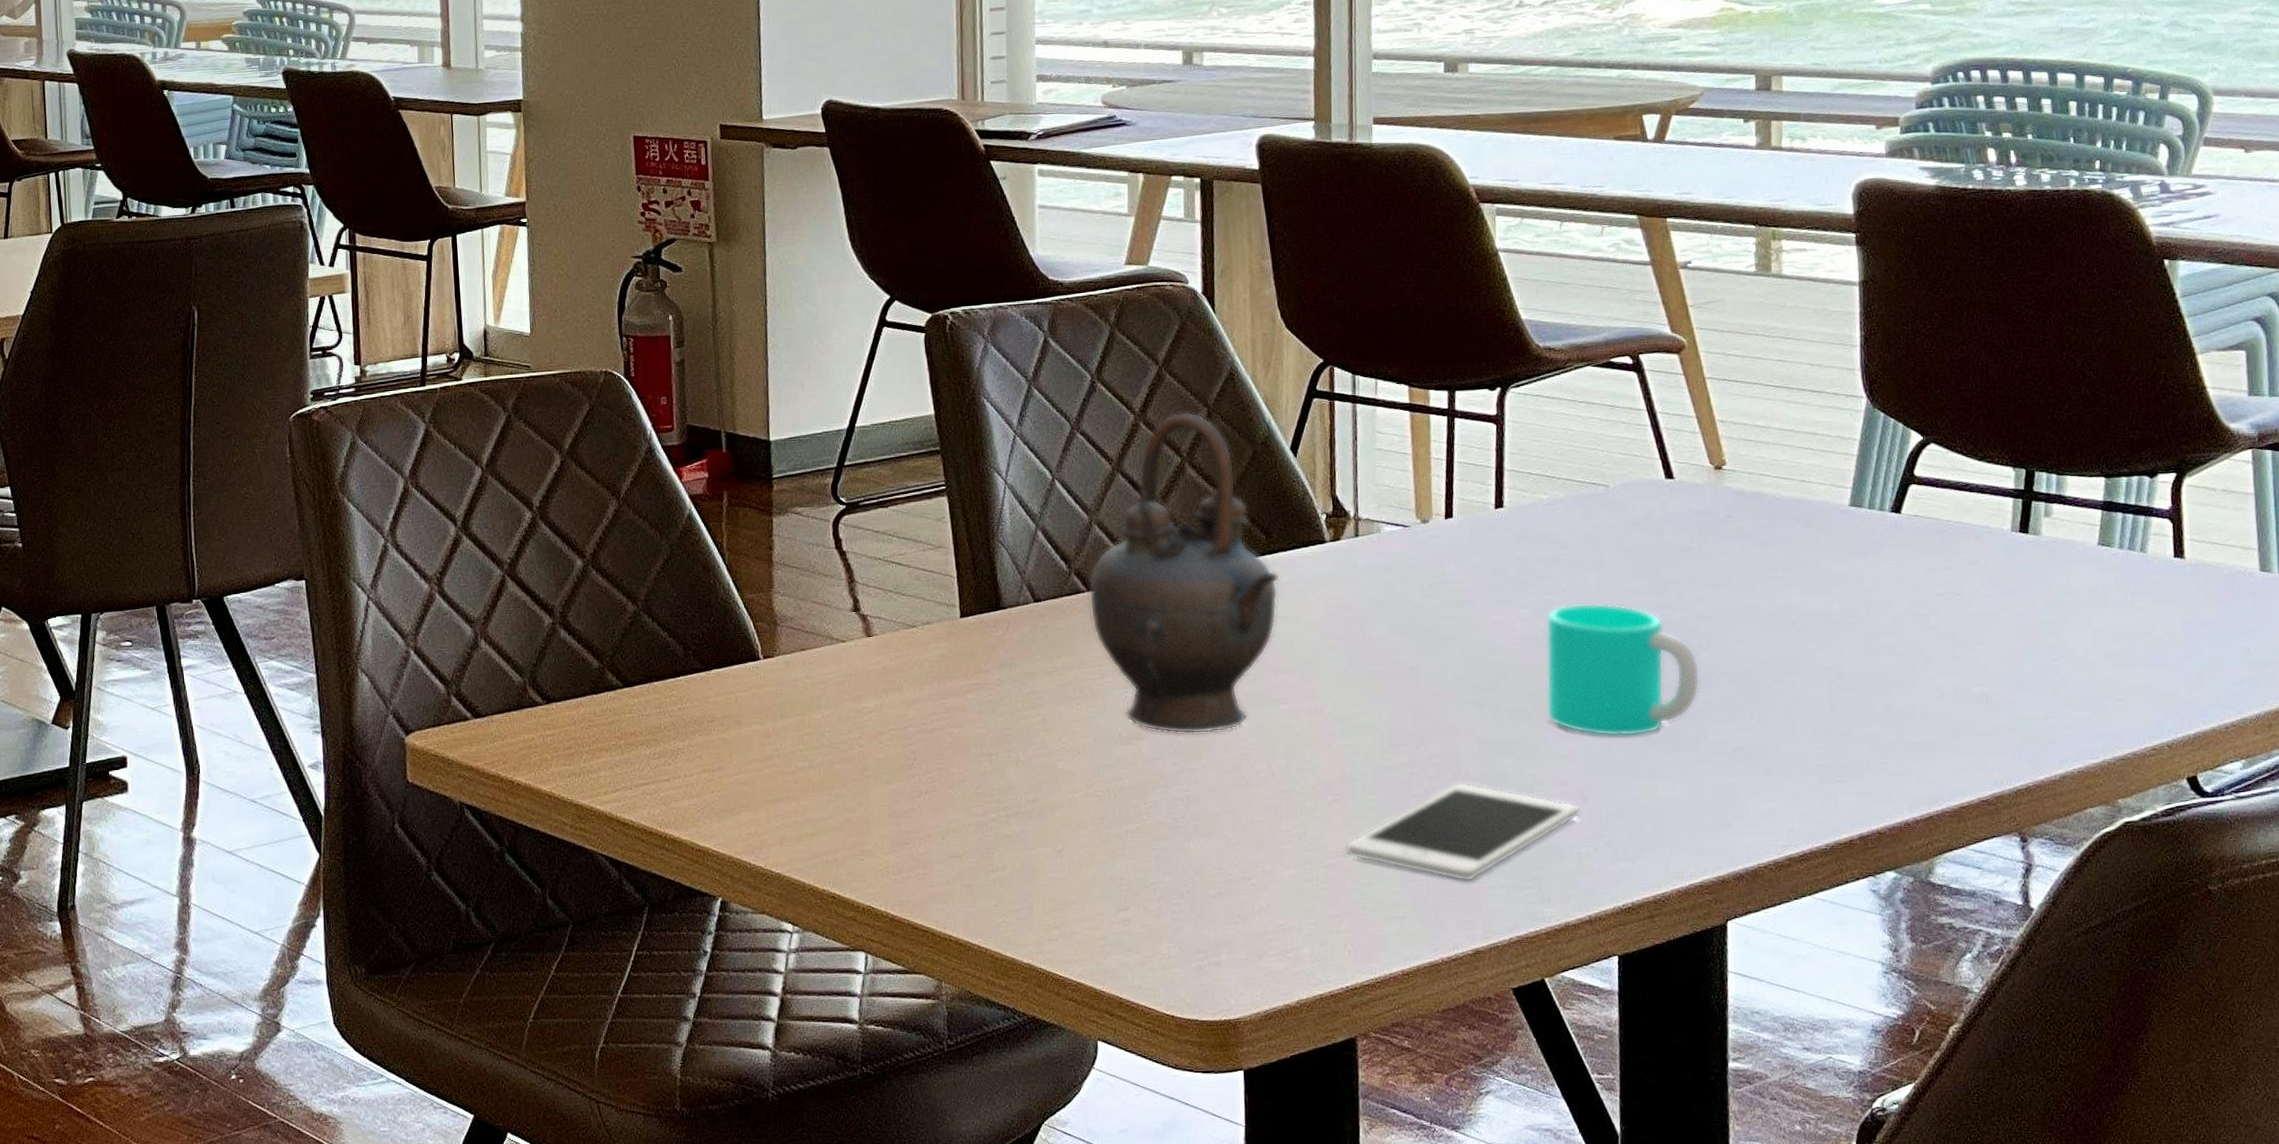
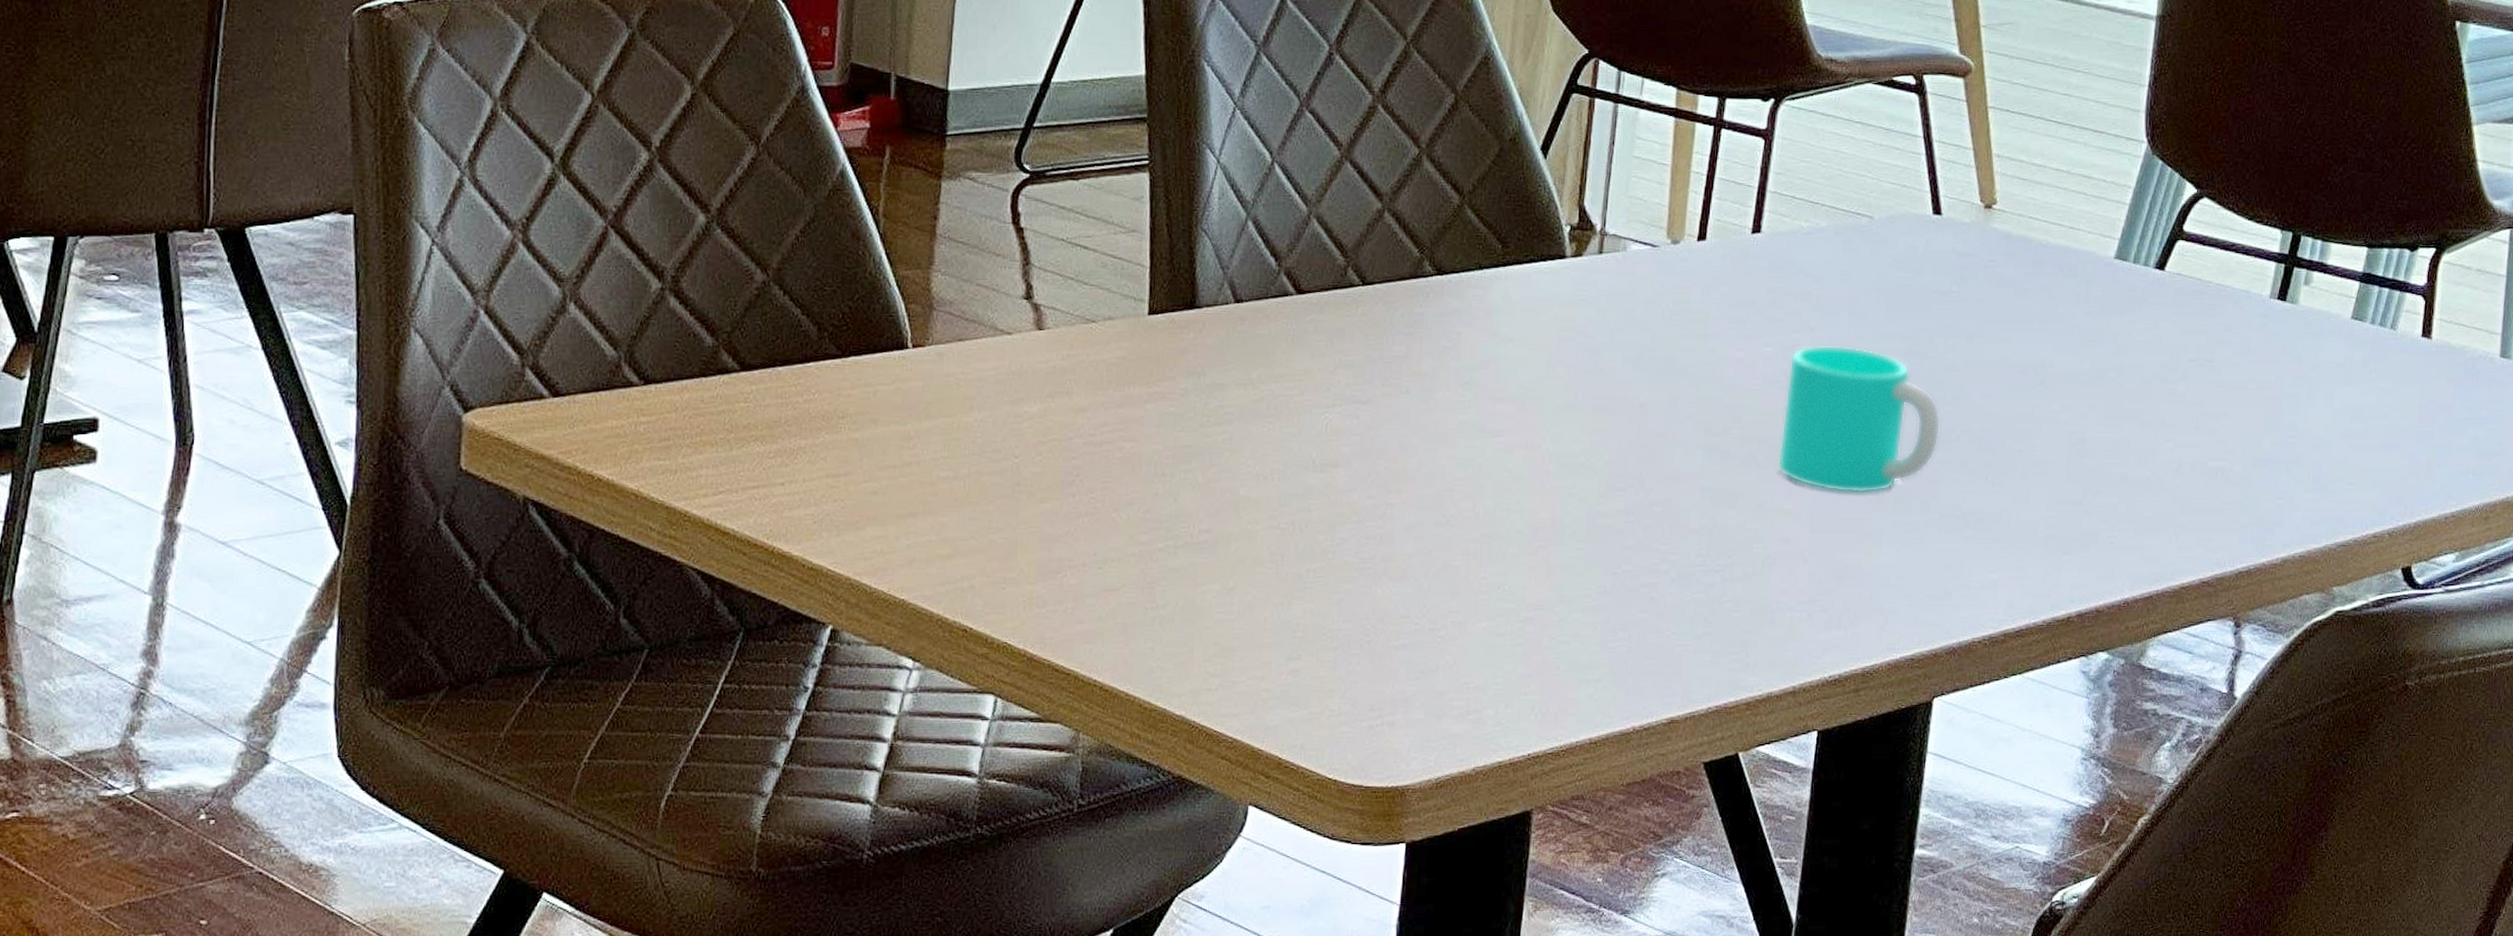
teapot: present [1088,412,1280,735] -> none [1297,97,1511,465]
cell phone: present [1345,782,1580,882] -> none [1546,534,1799,644]

